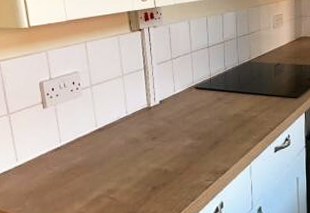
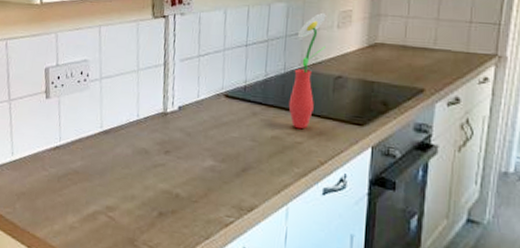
potted flower: none [244,17,266,106] -> present [288,12,326,130]

